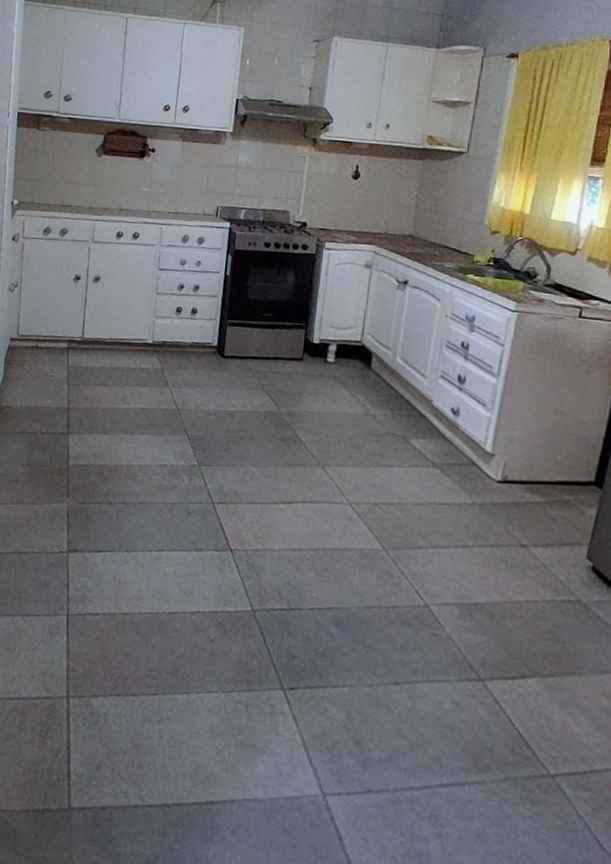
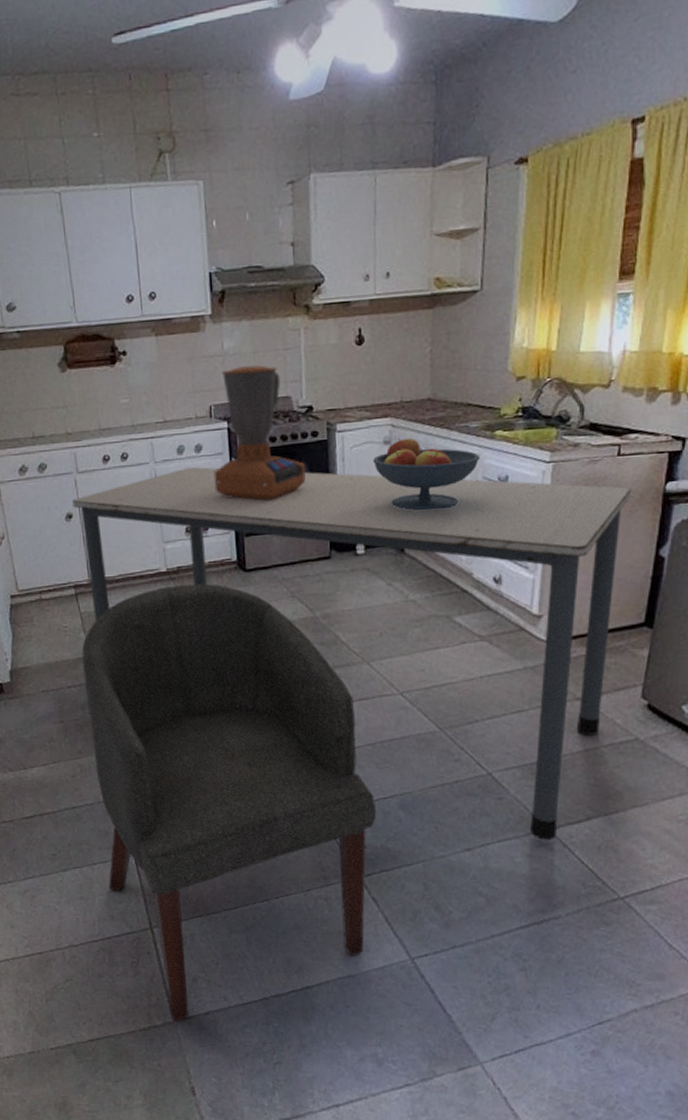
chair: none [35,357,310,811] -> present [81,583,376,1022]
dining table: none [79,255,590,693] -> present [72,467,632,841]
blender: none [208,178,292,298] -> present [213,365,306,501]
fruit bowl: none [353,265,451,336] -> present [373,437,481,511]

